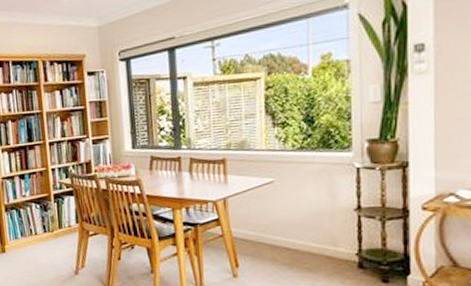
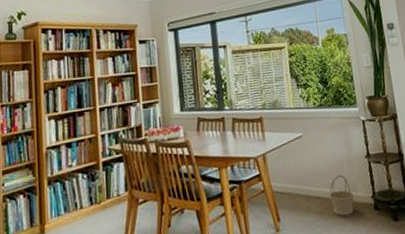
basket: none [301,226,333,270] -> present [329,174,355,216]

